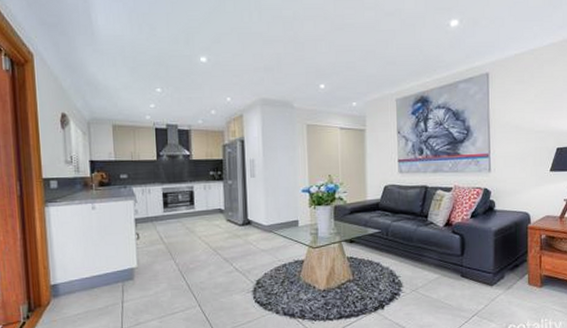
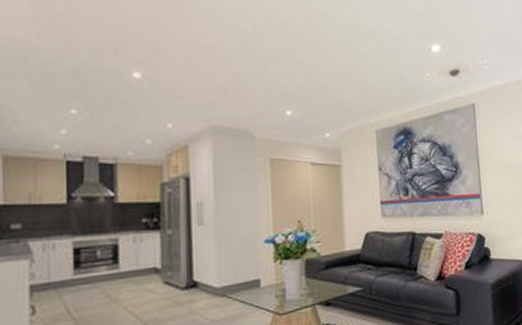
ceiling light: none [438,27,508,57] -> present [420,55,492,85]

